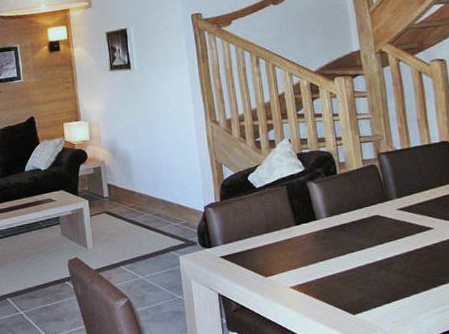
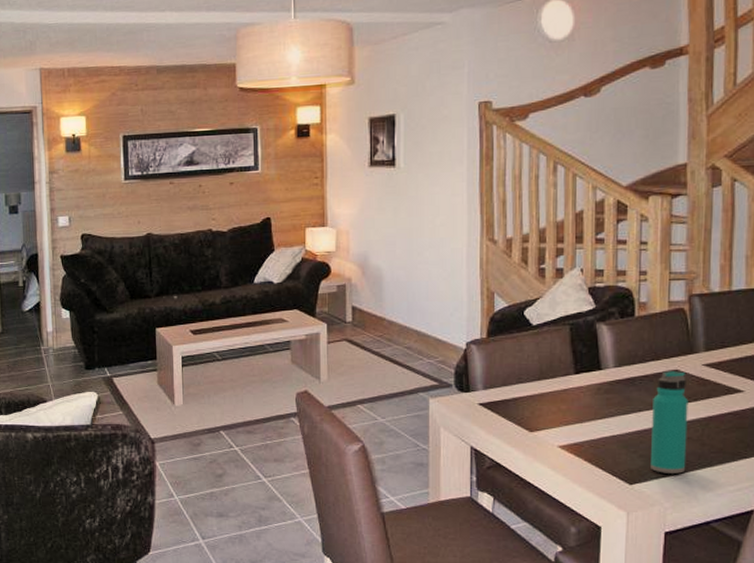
water bottle: none [361,216,397,303] -> present [651,370,689,474]

